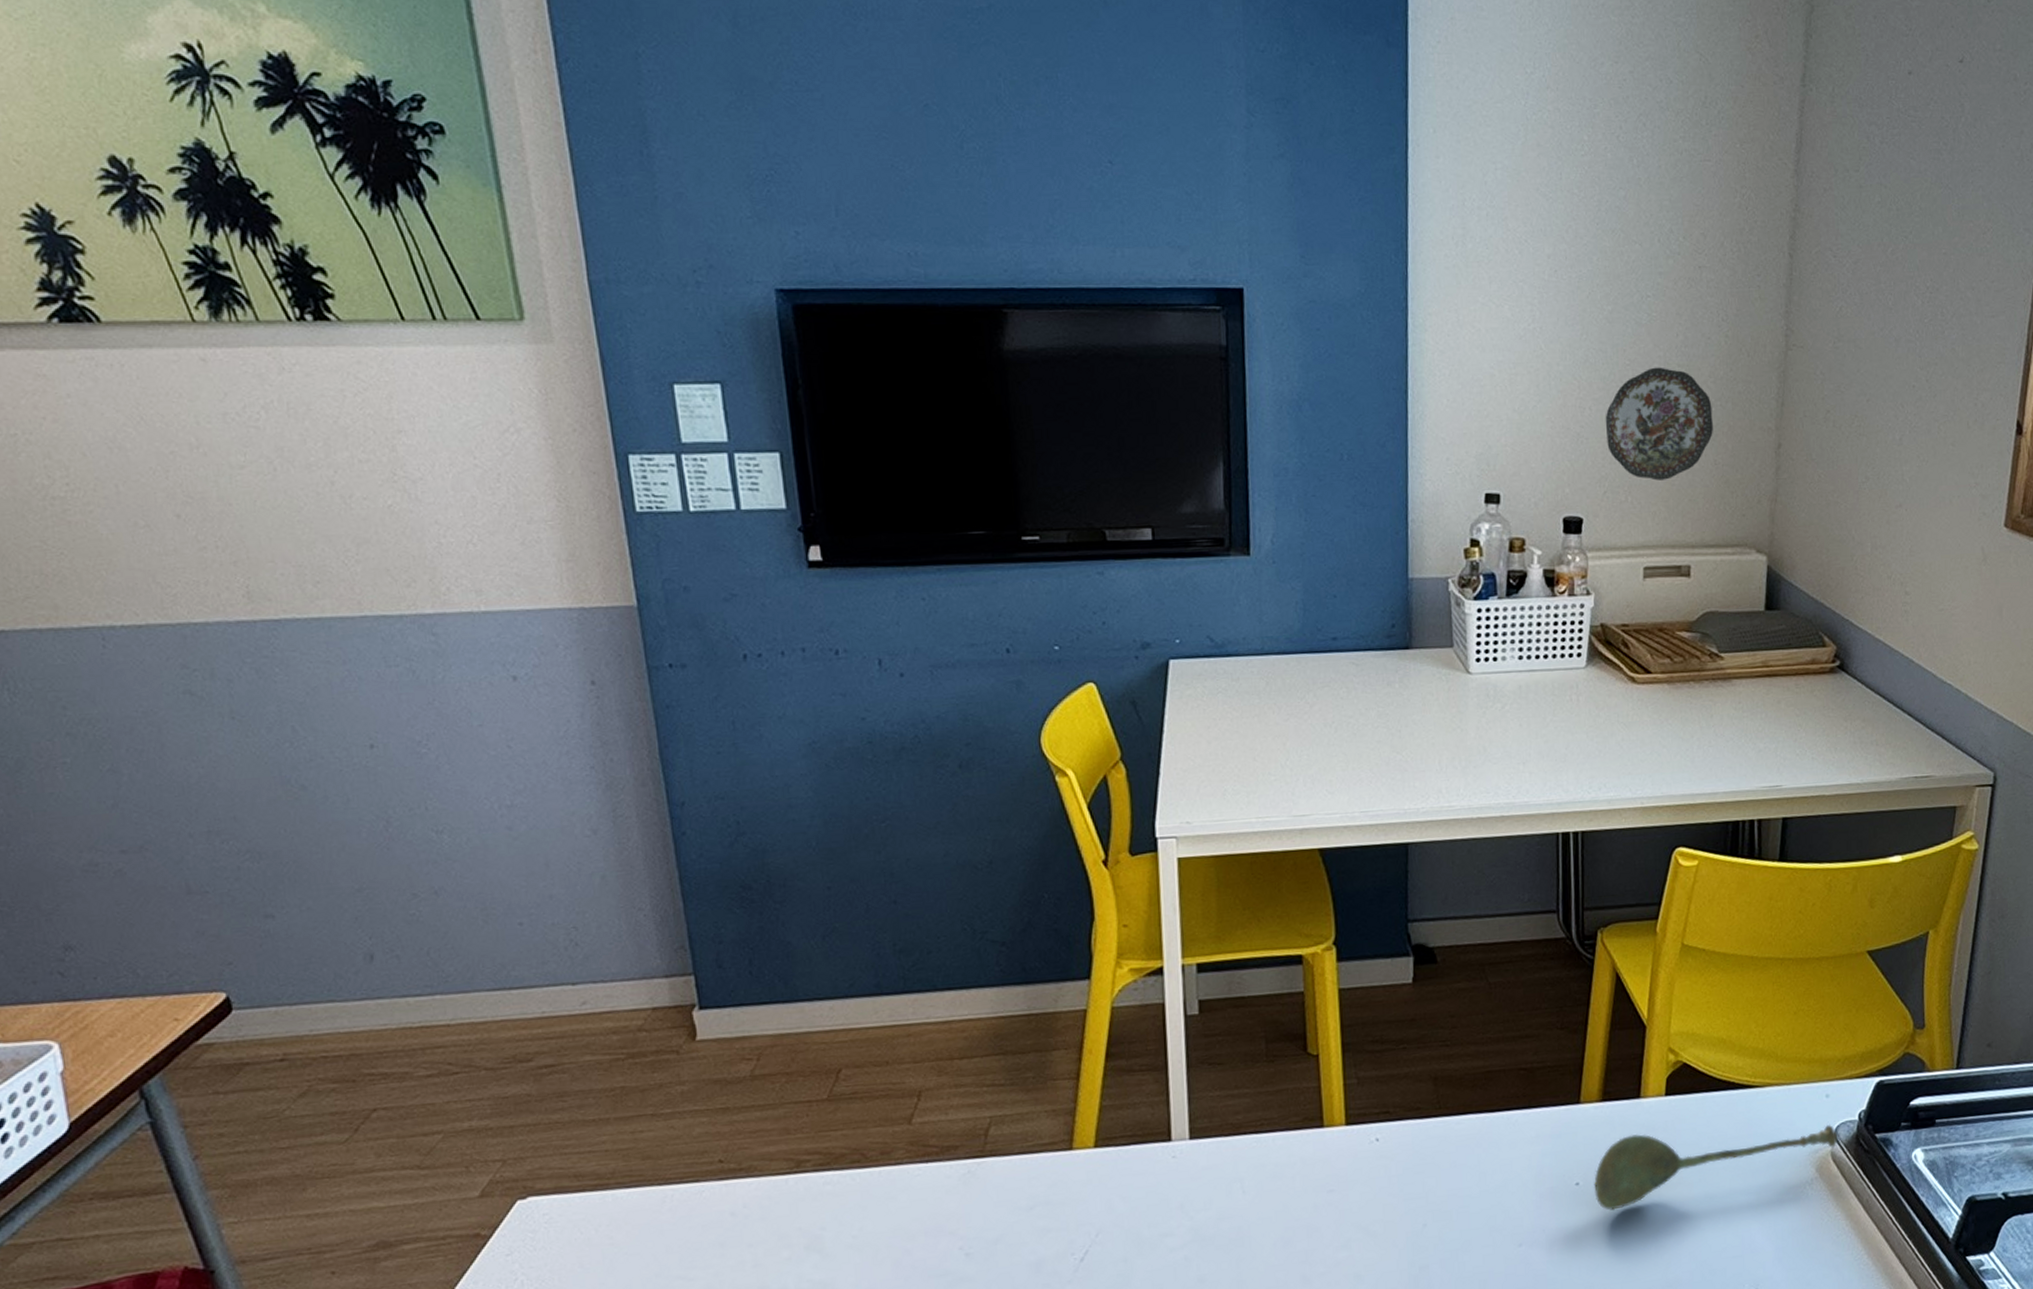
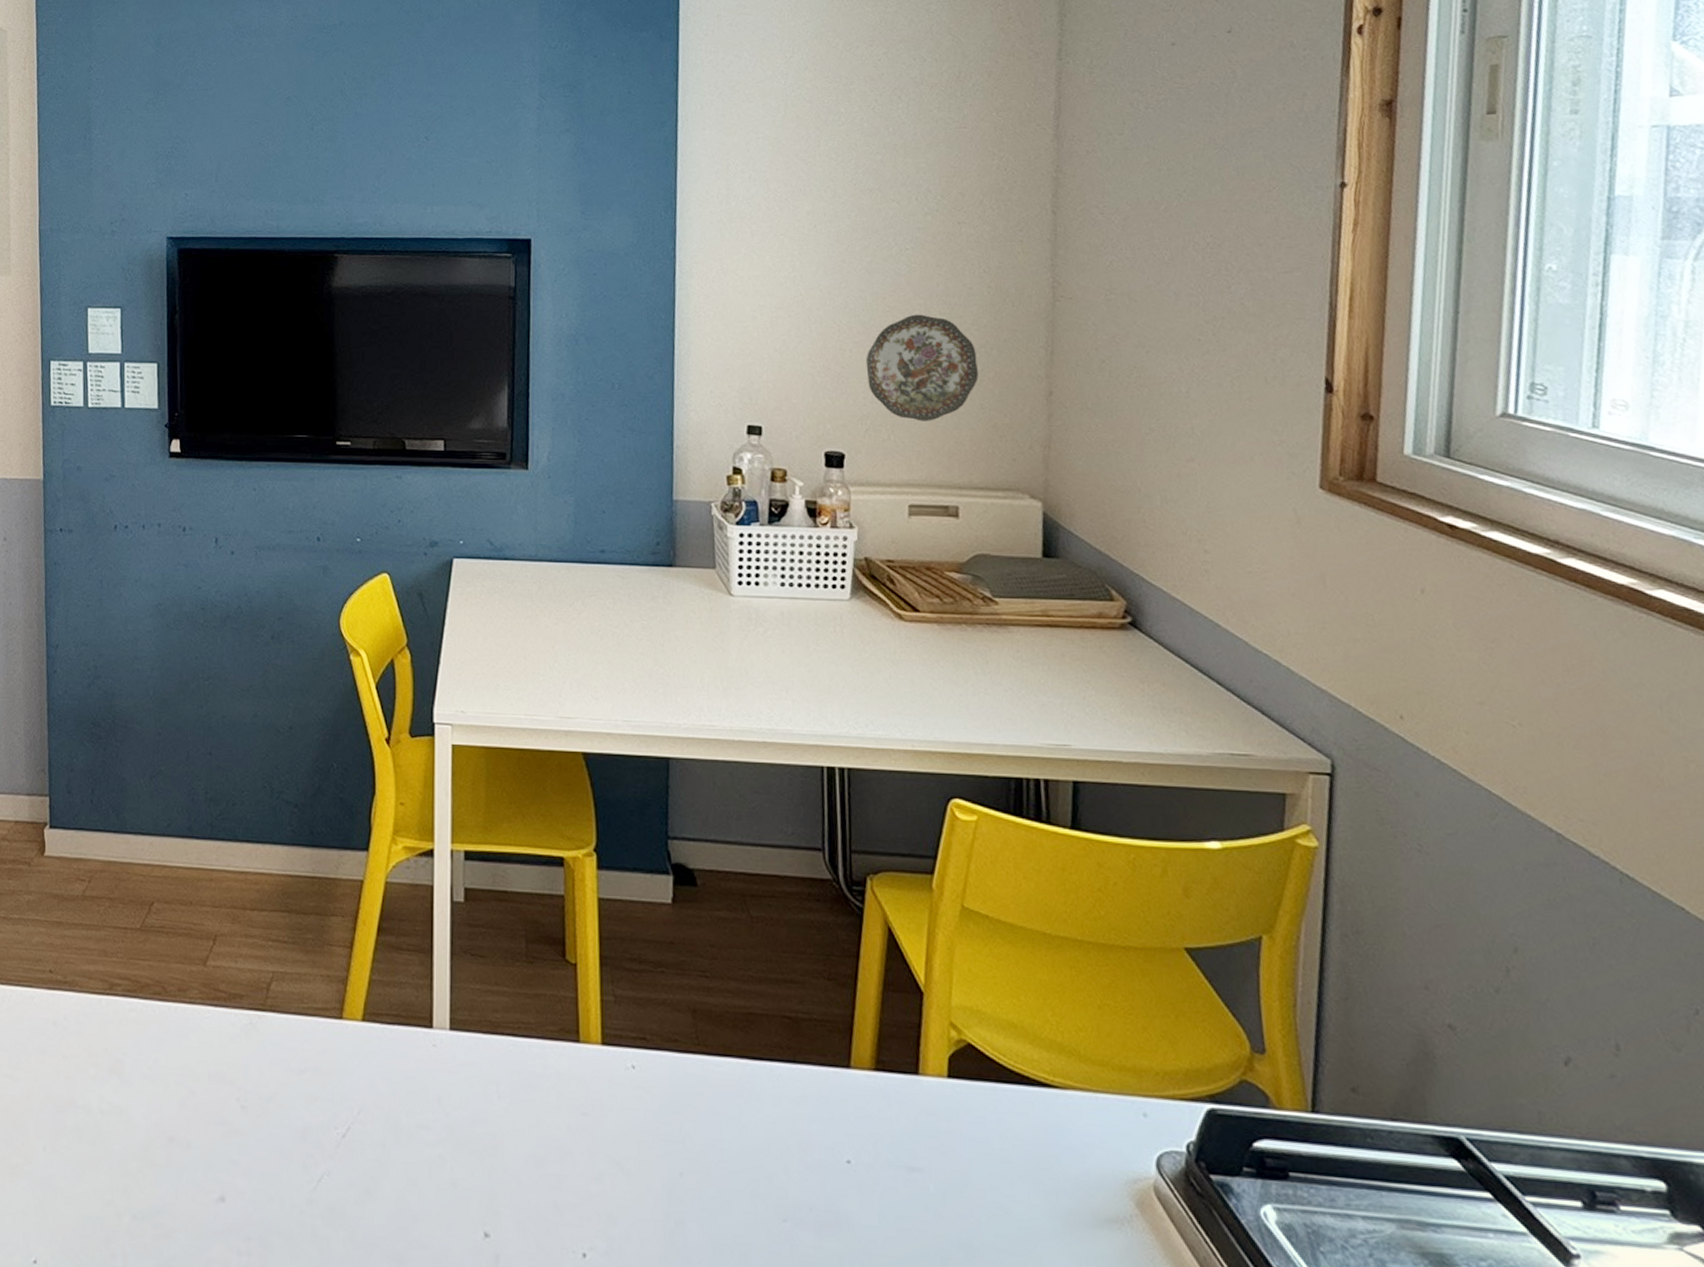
soupspoon: present [1594,1124,1838,1211] -> none [867,1116,1161,1202]

